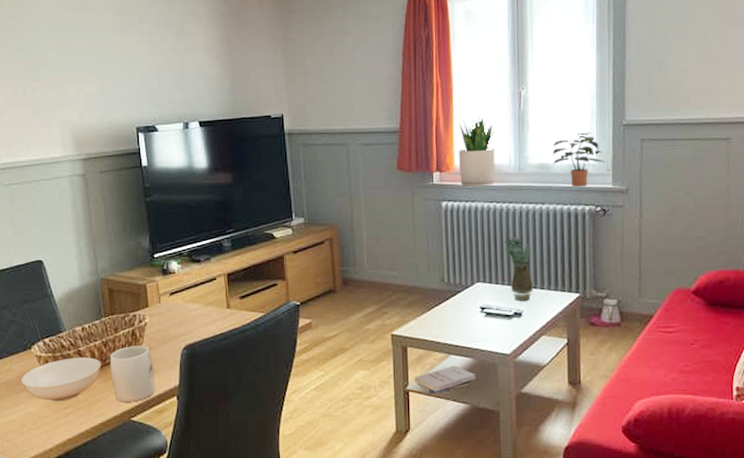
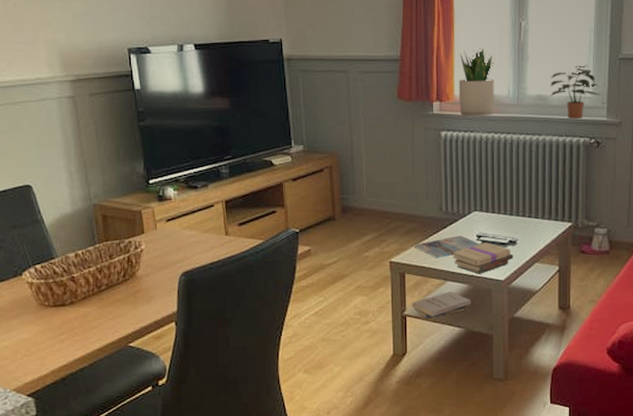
bowl: present [22,357,101,402] -> none [13,284,96,328]
mug: present [110,346,156,402] -> none [106,272,153,328]
magazine: none [415,307,484,331] -> present [413,235,480,258]
books: none [456,314,519,348] -> present [453,242,514,274]
vase: present [504,235,533,301] -> none [501,165,528,230]

